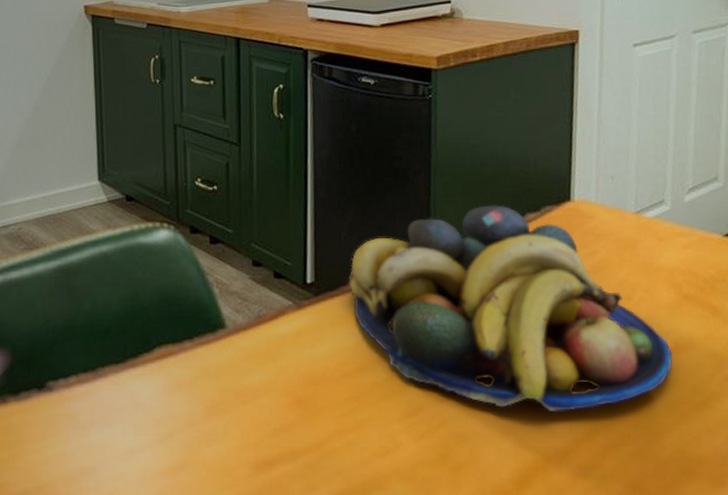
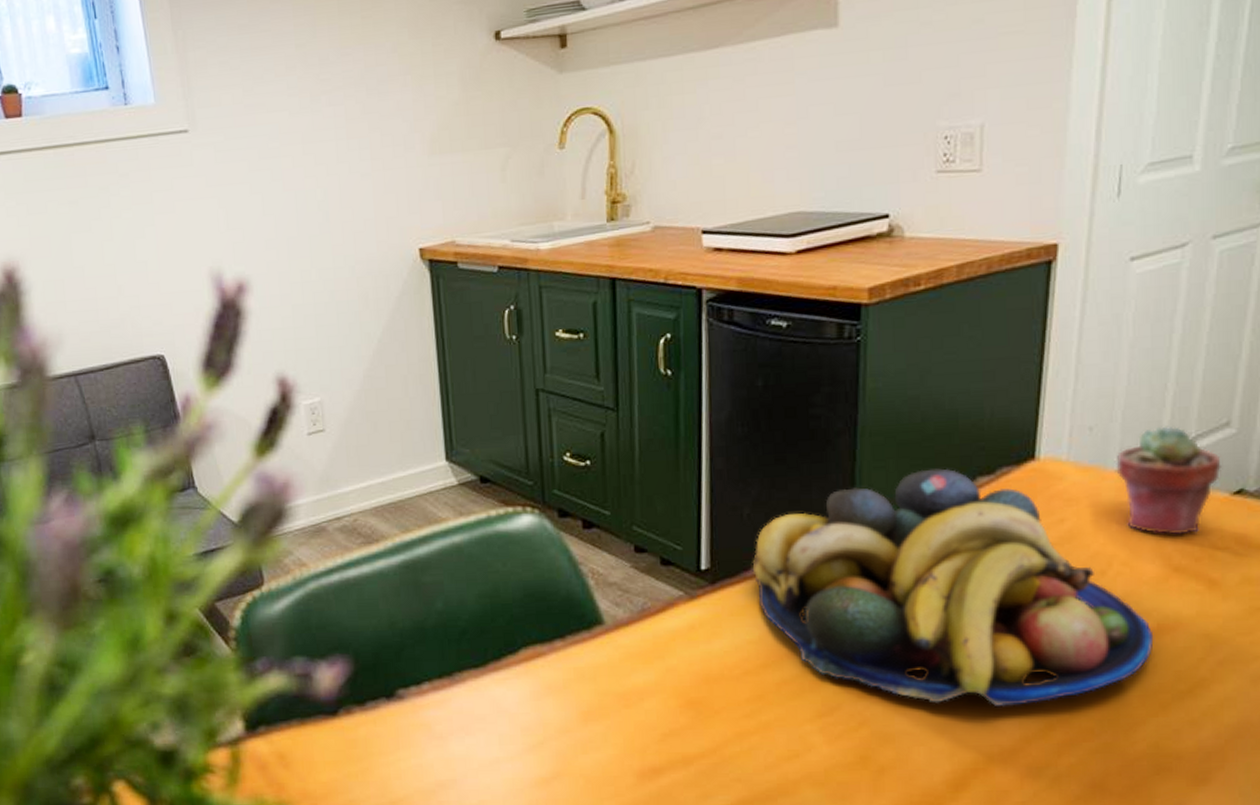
potted succulent: none [633,178,714,268] -> present [1116,425,1221,536]

